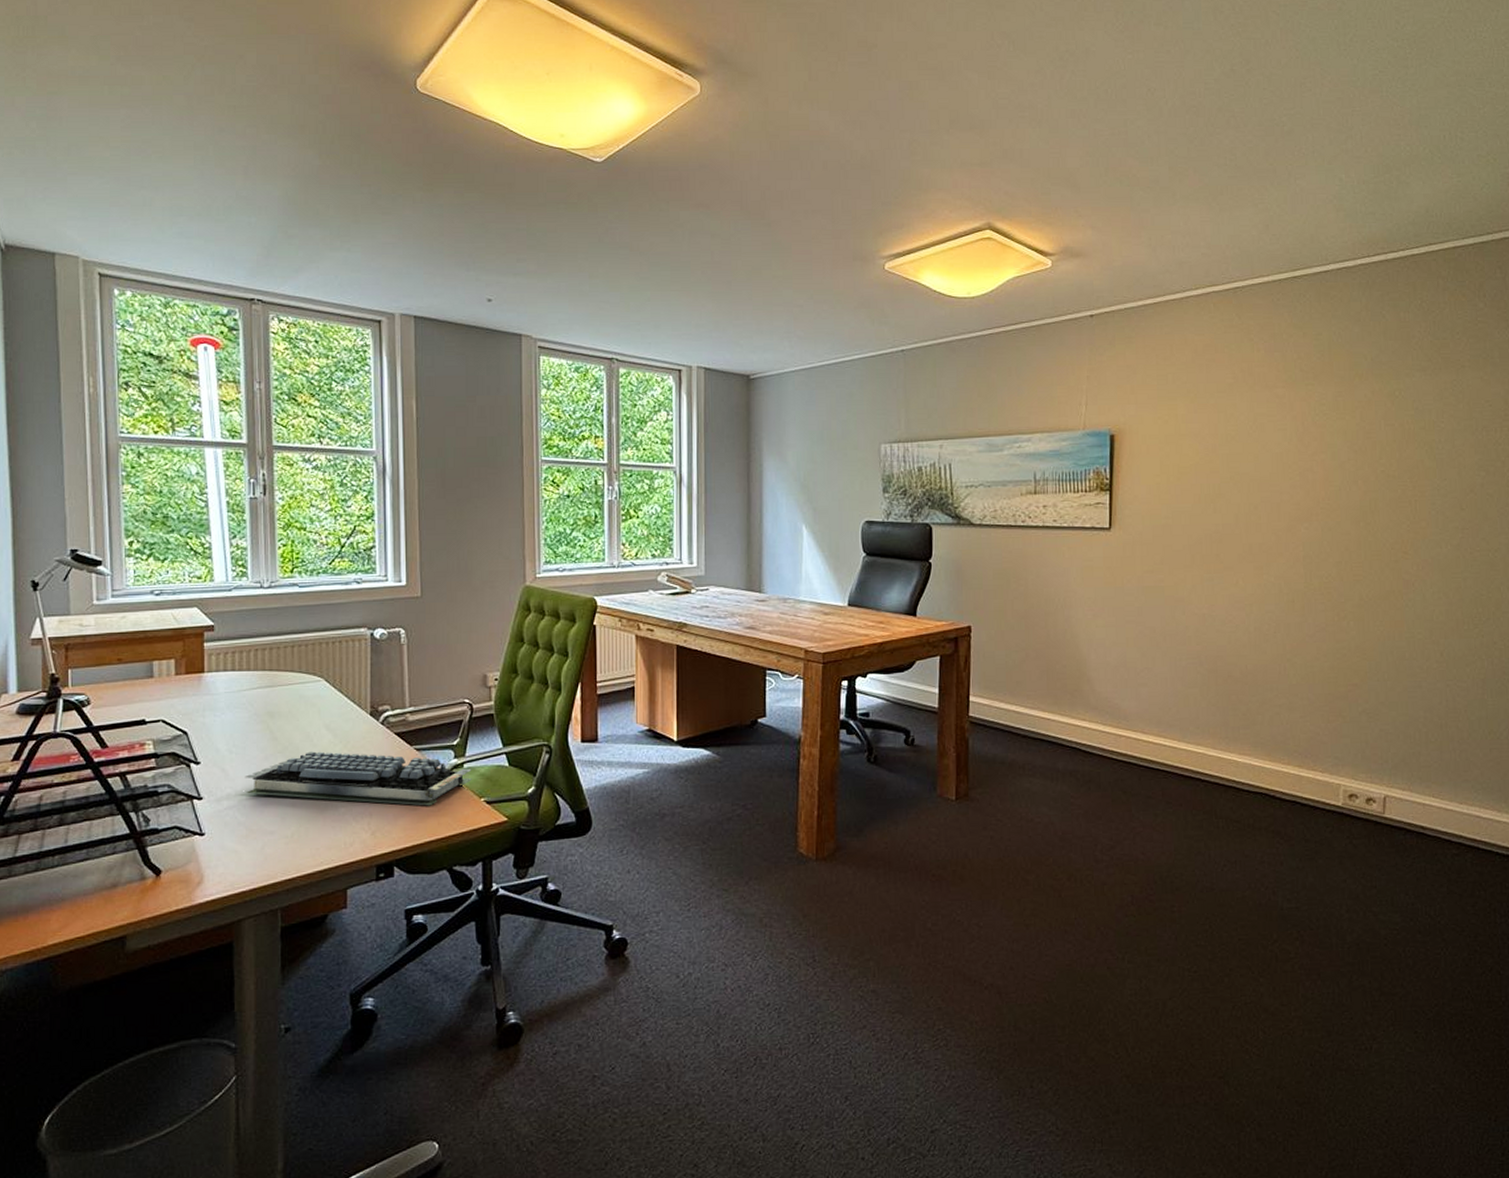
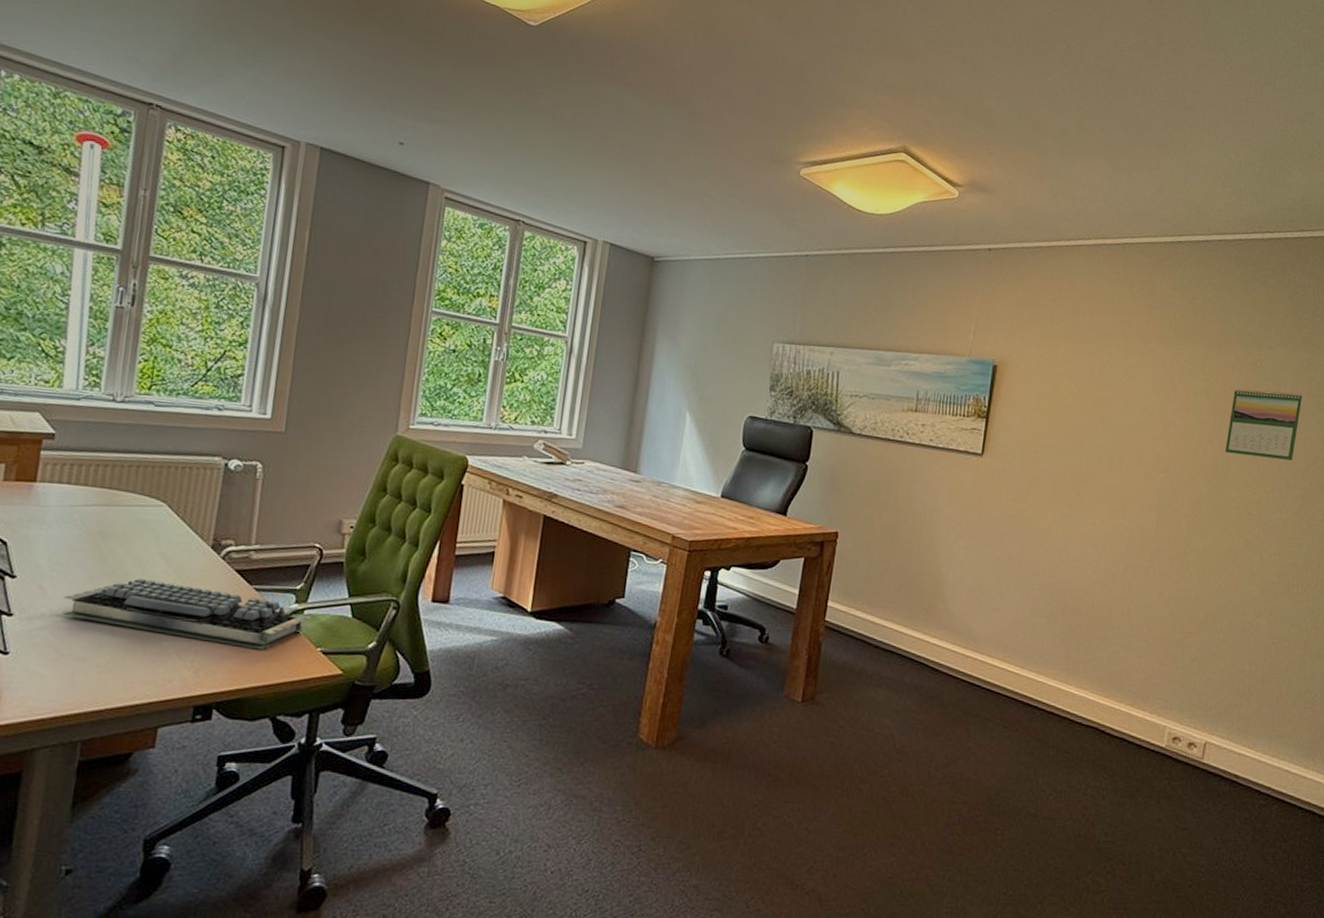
calendar: none [1371,419,1451,493] -> present [1225,388,1302,461]

